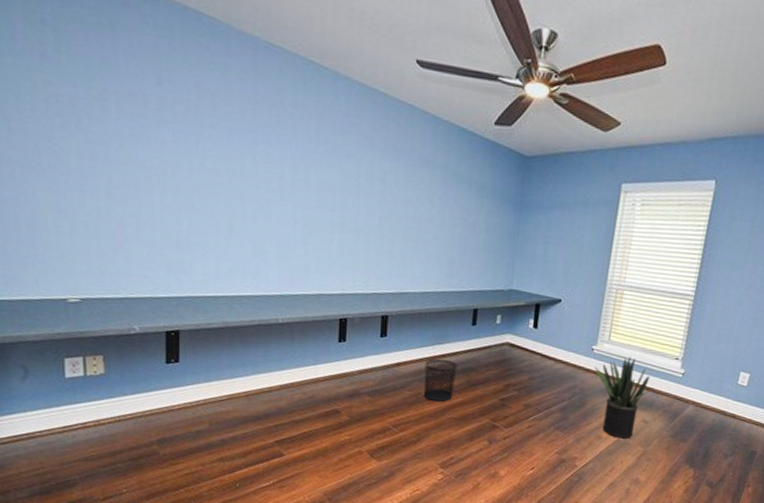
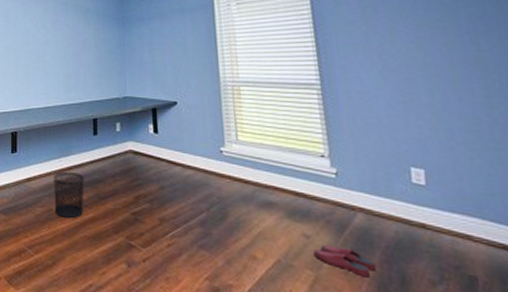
potted plant: present [595,357,650,439] -> none [229,158,296,260]
slippers: none [647,428,691,452] -> present [314,245,376,278]

